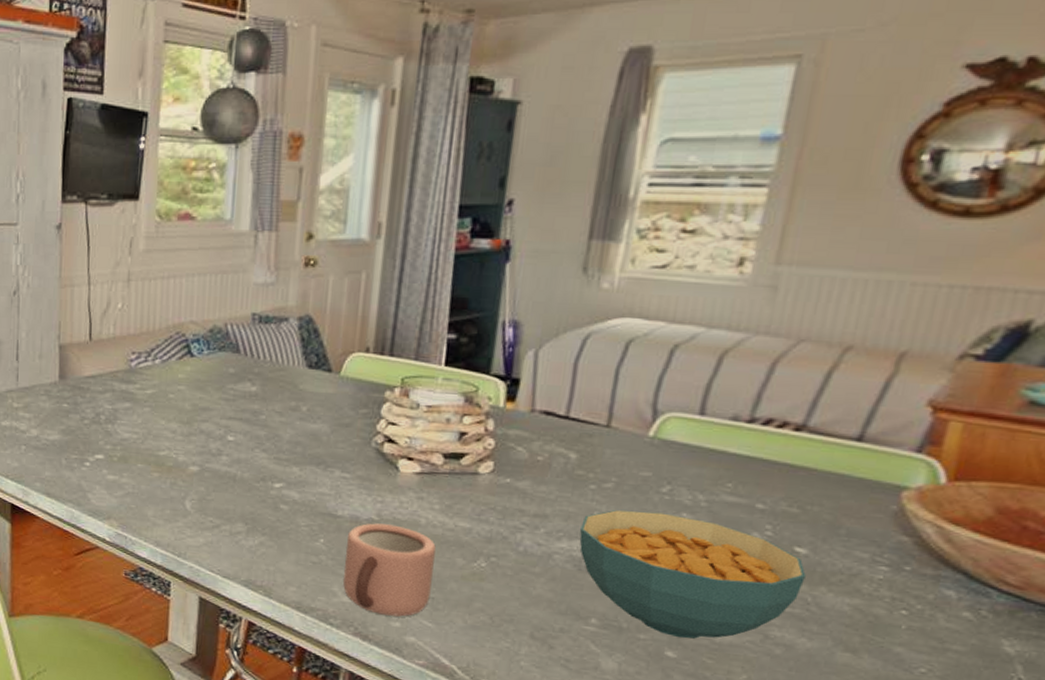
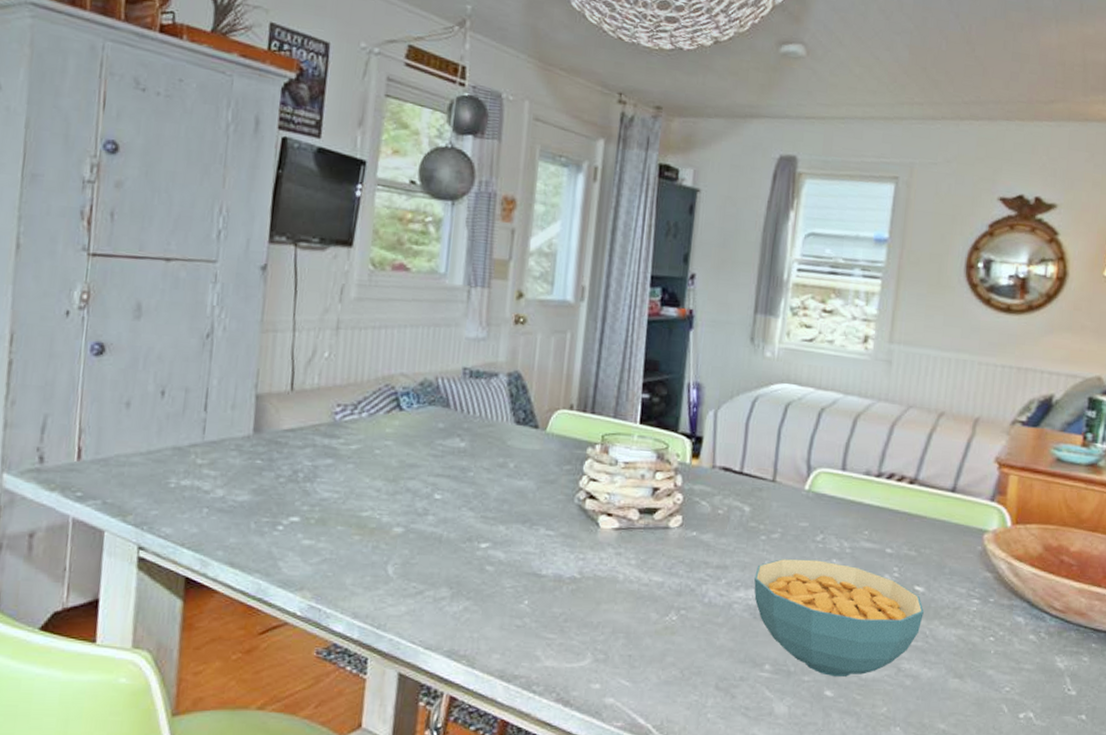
mug: present [343,523,436,617] -> none [546,581,632,678]

